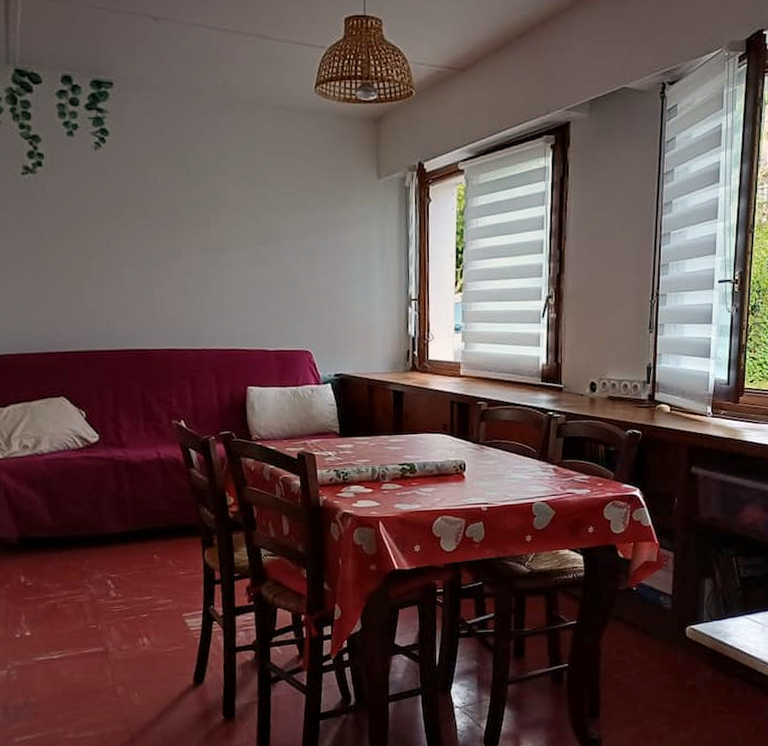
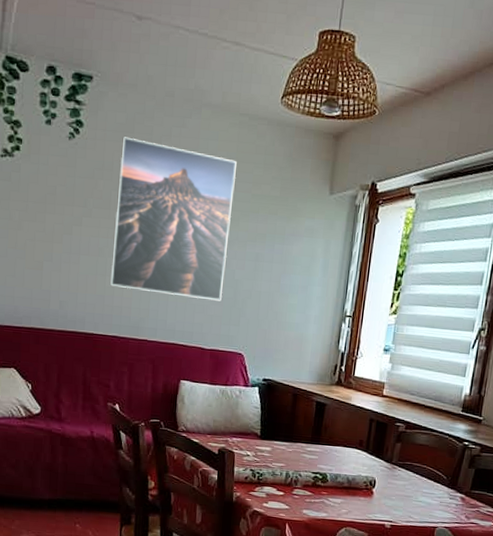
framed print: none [153,141,280,300] -> present [110,137,237,301]

